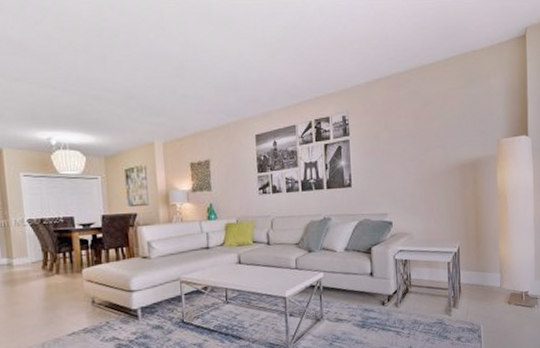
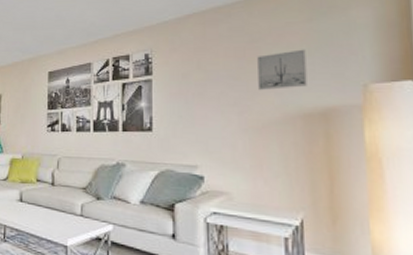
wall art: none [429,111,463,147] -> present [257,49,307,91]

